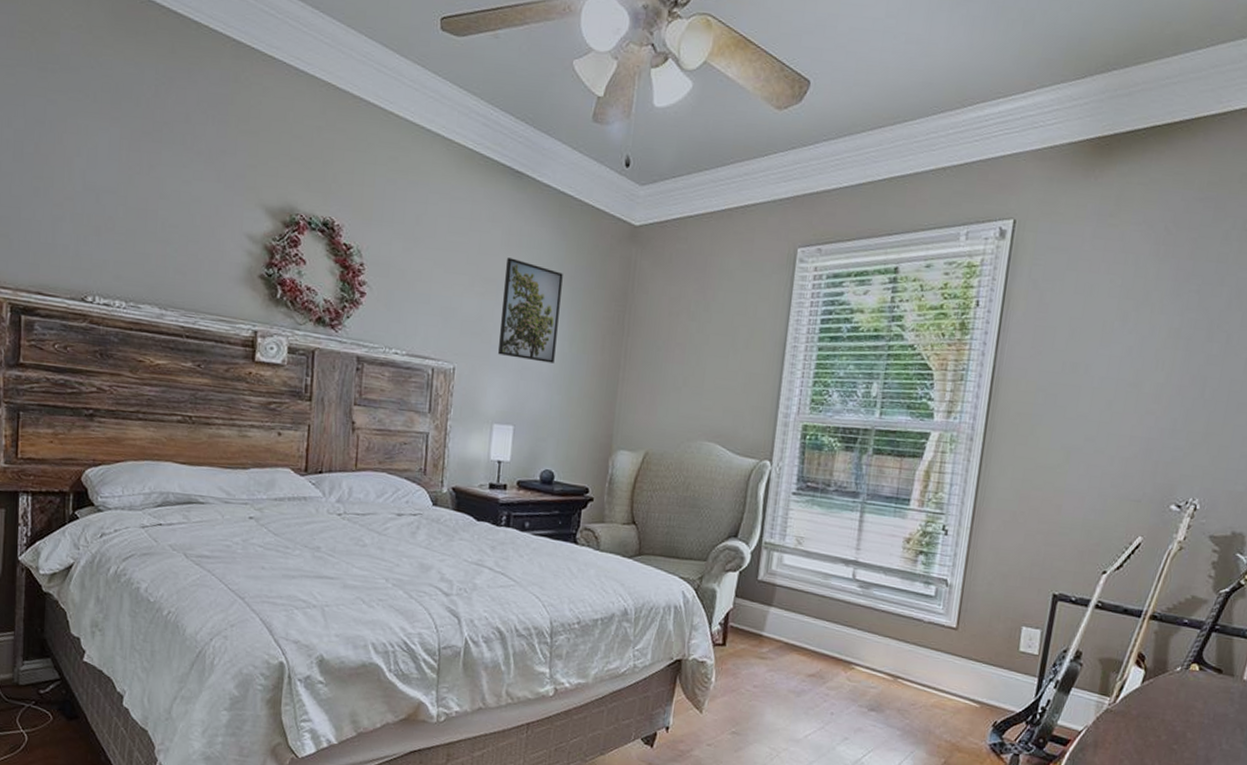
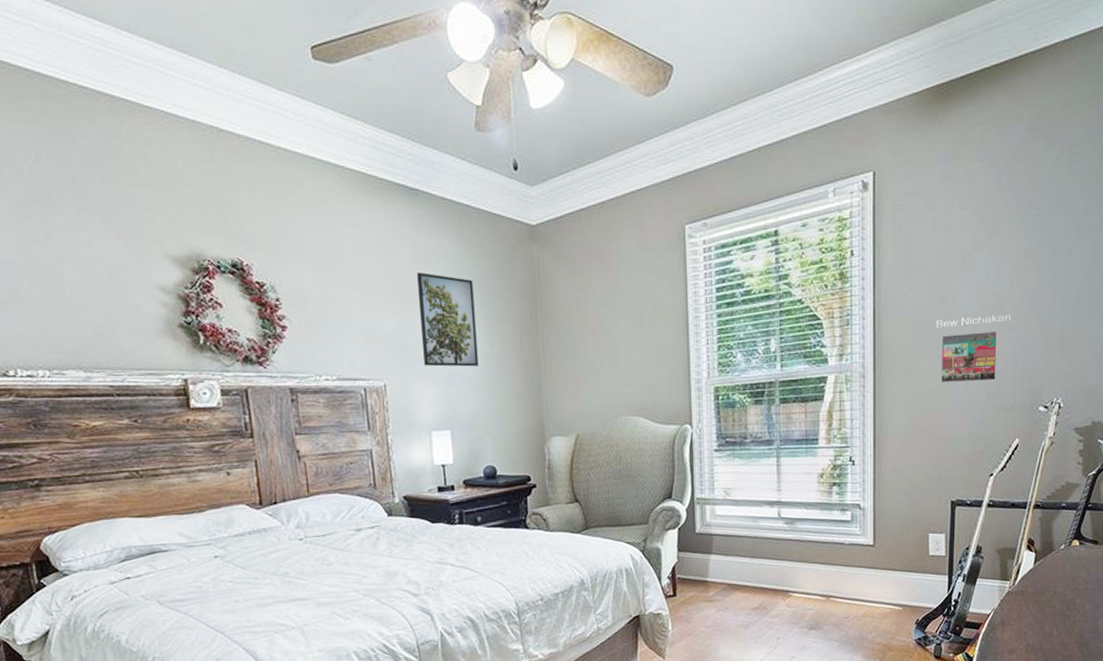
album cover: none [1060,389,1152,466] -> present [935,314,1012,382]

